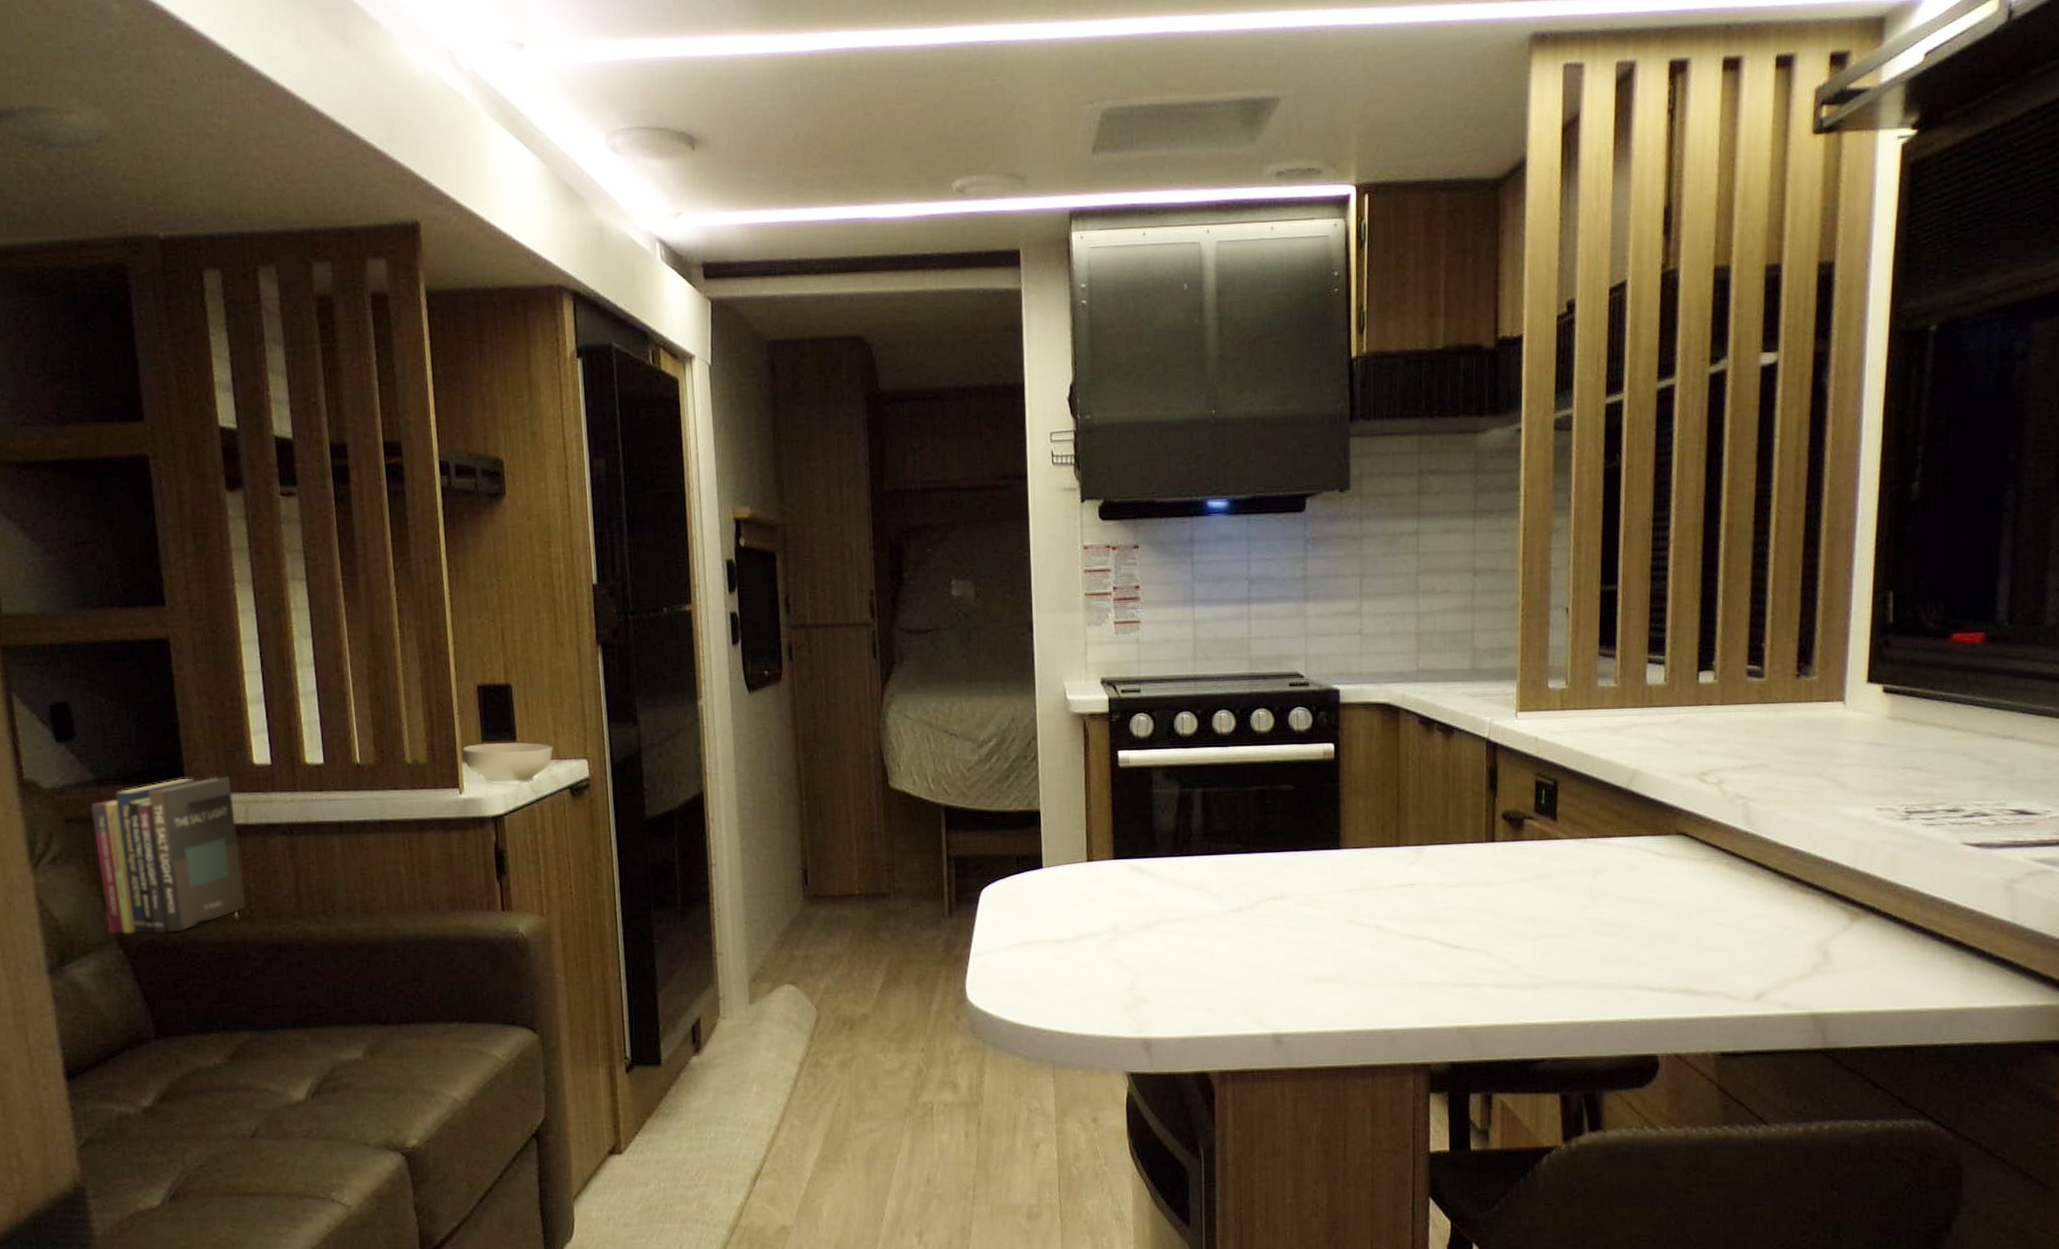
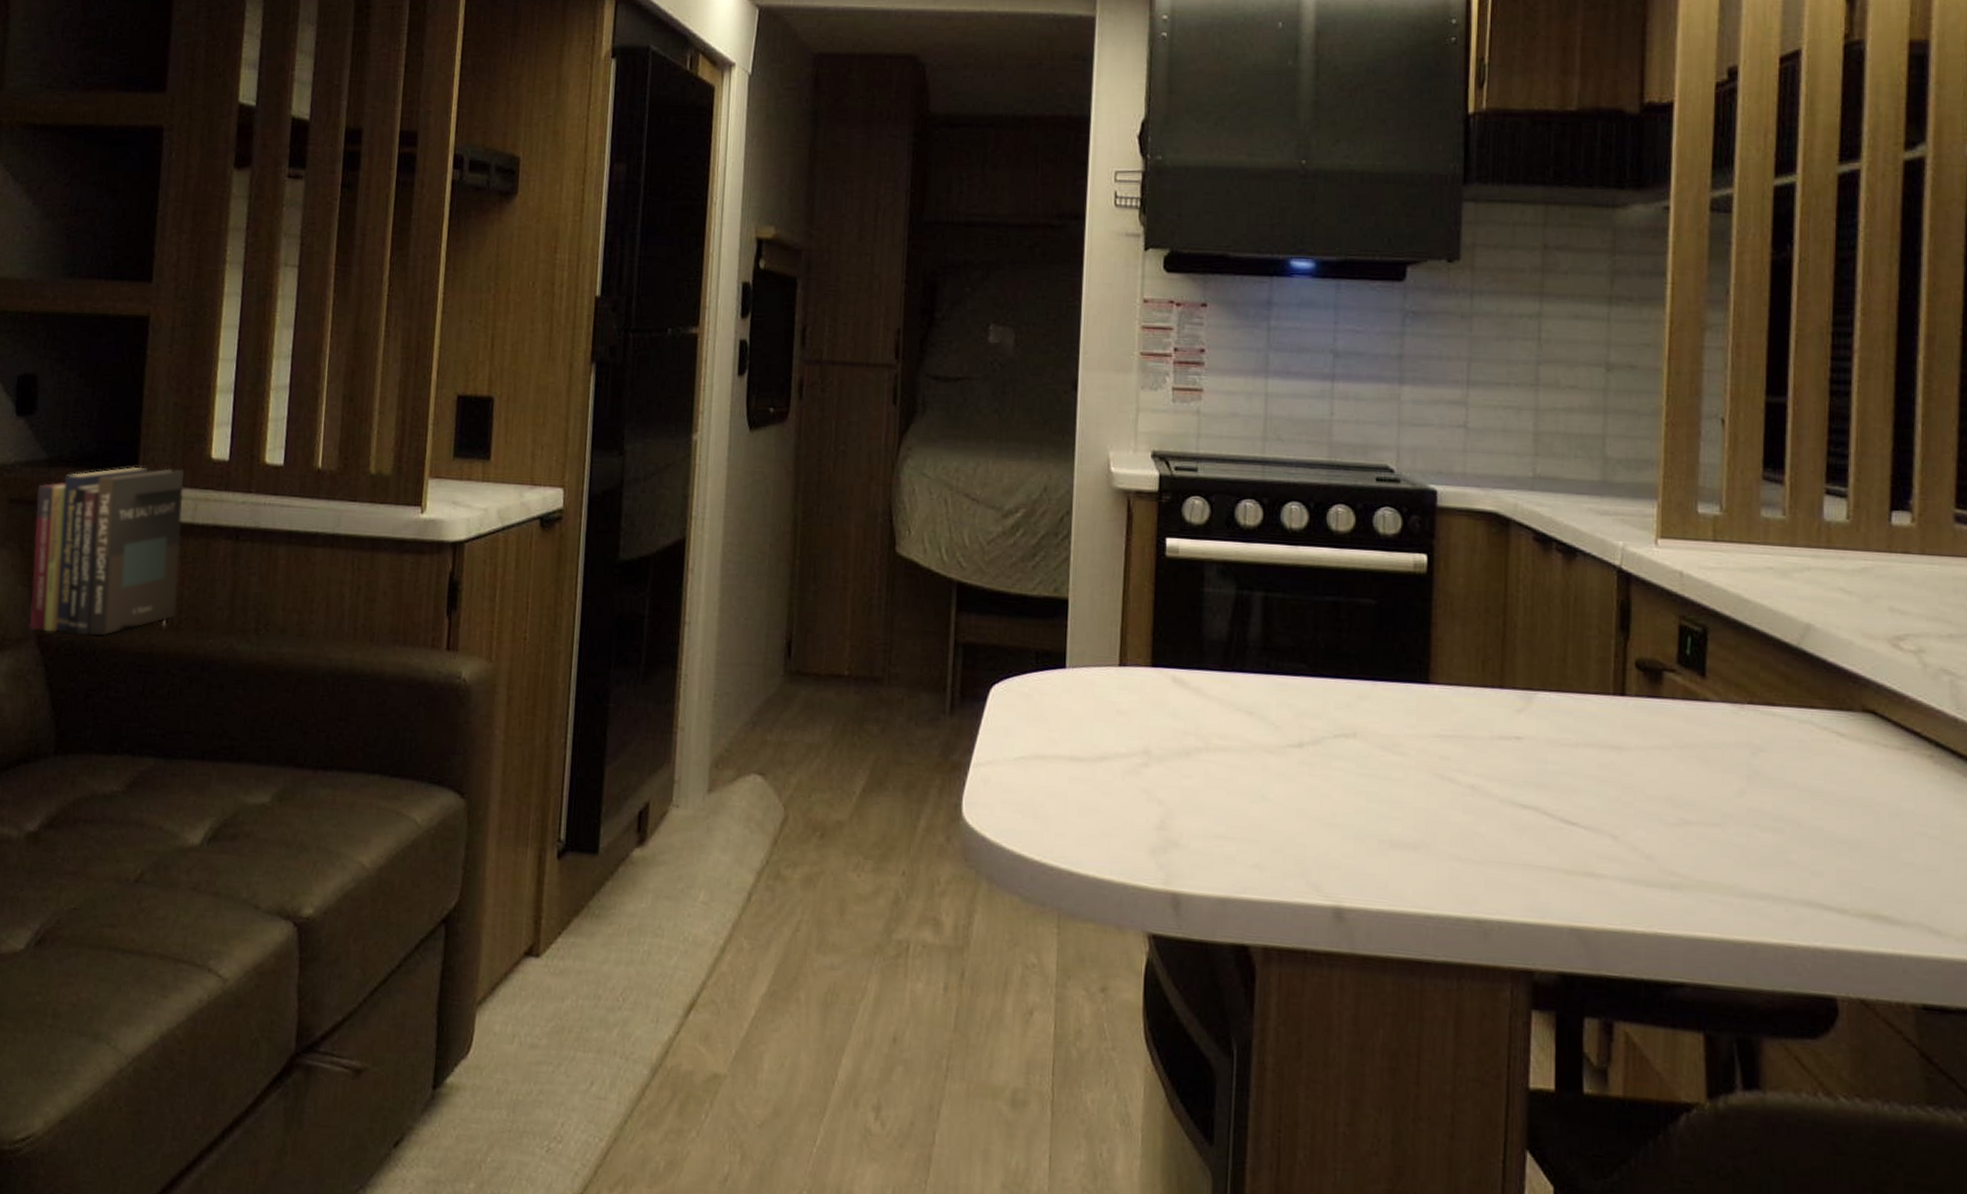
bowl: present [462,742,554,782] -> none [431,459,529,506]

